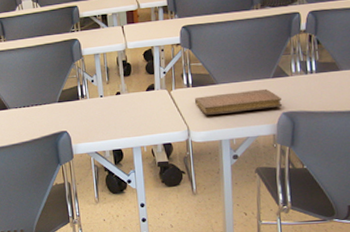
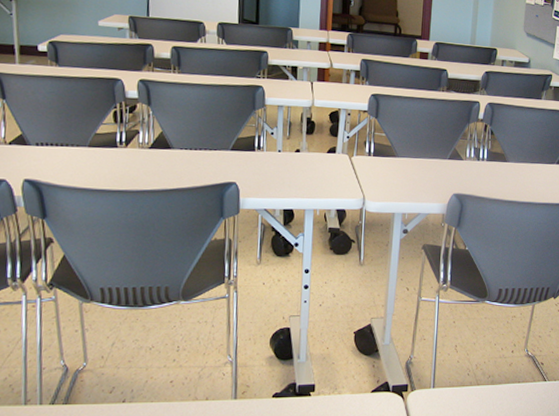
notebook: present [195,88,283,115] -> none [374,166,455,188]

